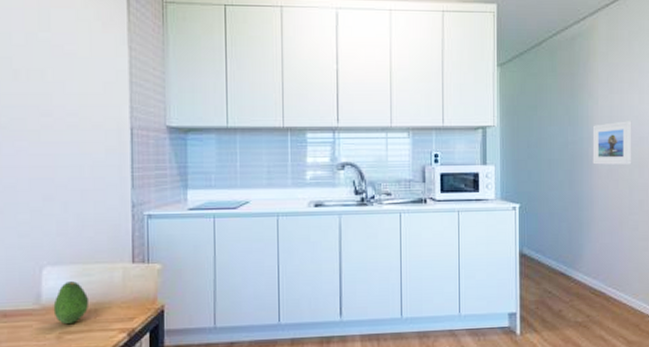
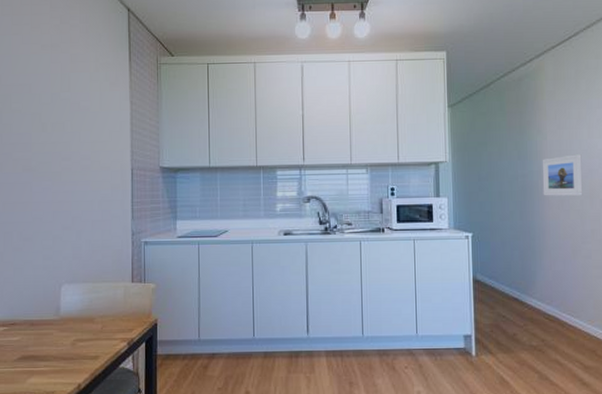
fruit: present [53,281,90,325] -> none [69,297,98,334]

